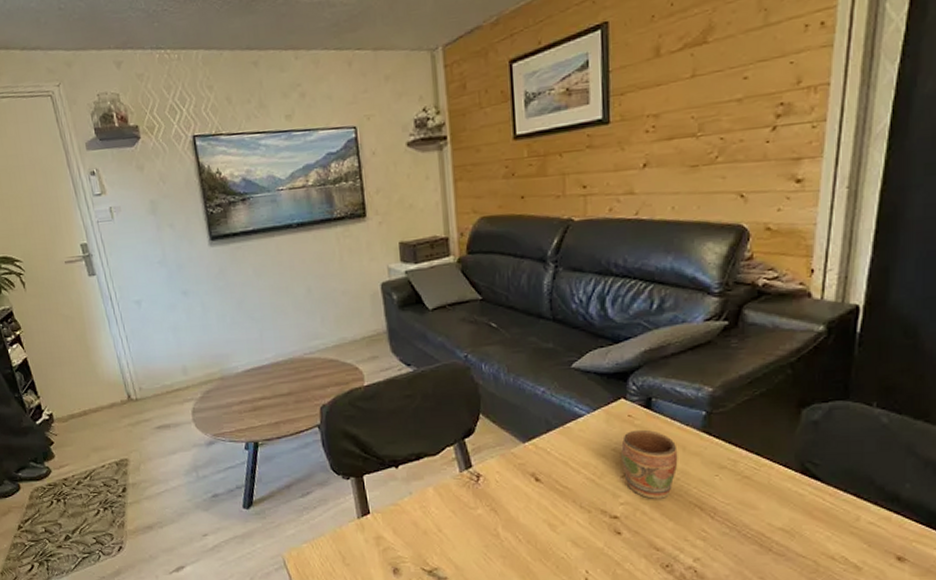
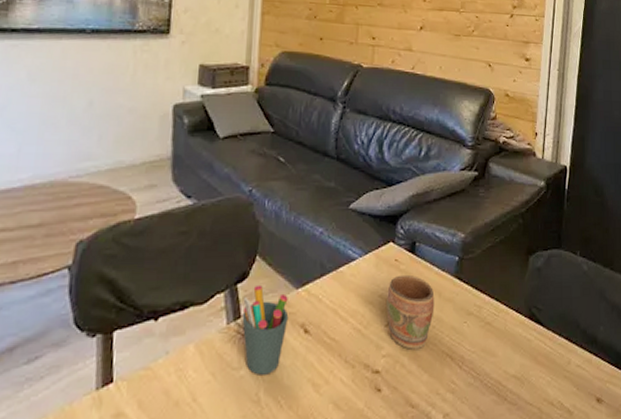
pen holder: none [472,439,518,515] -> present [242,284,289,375]

